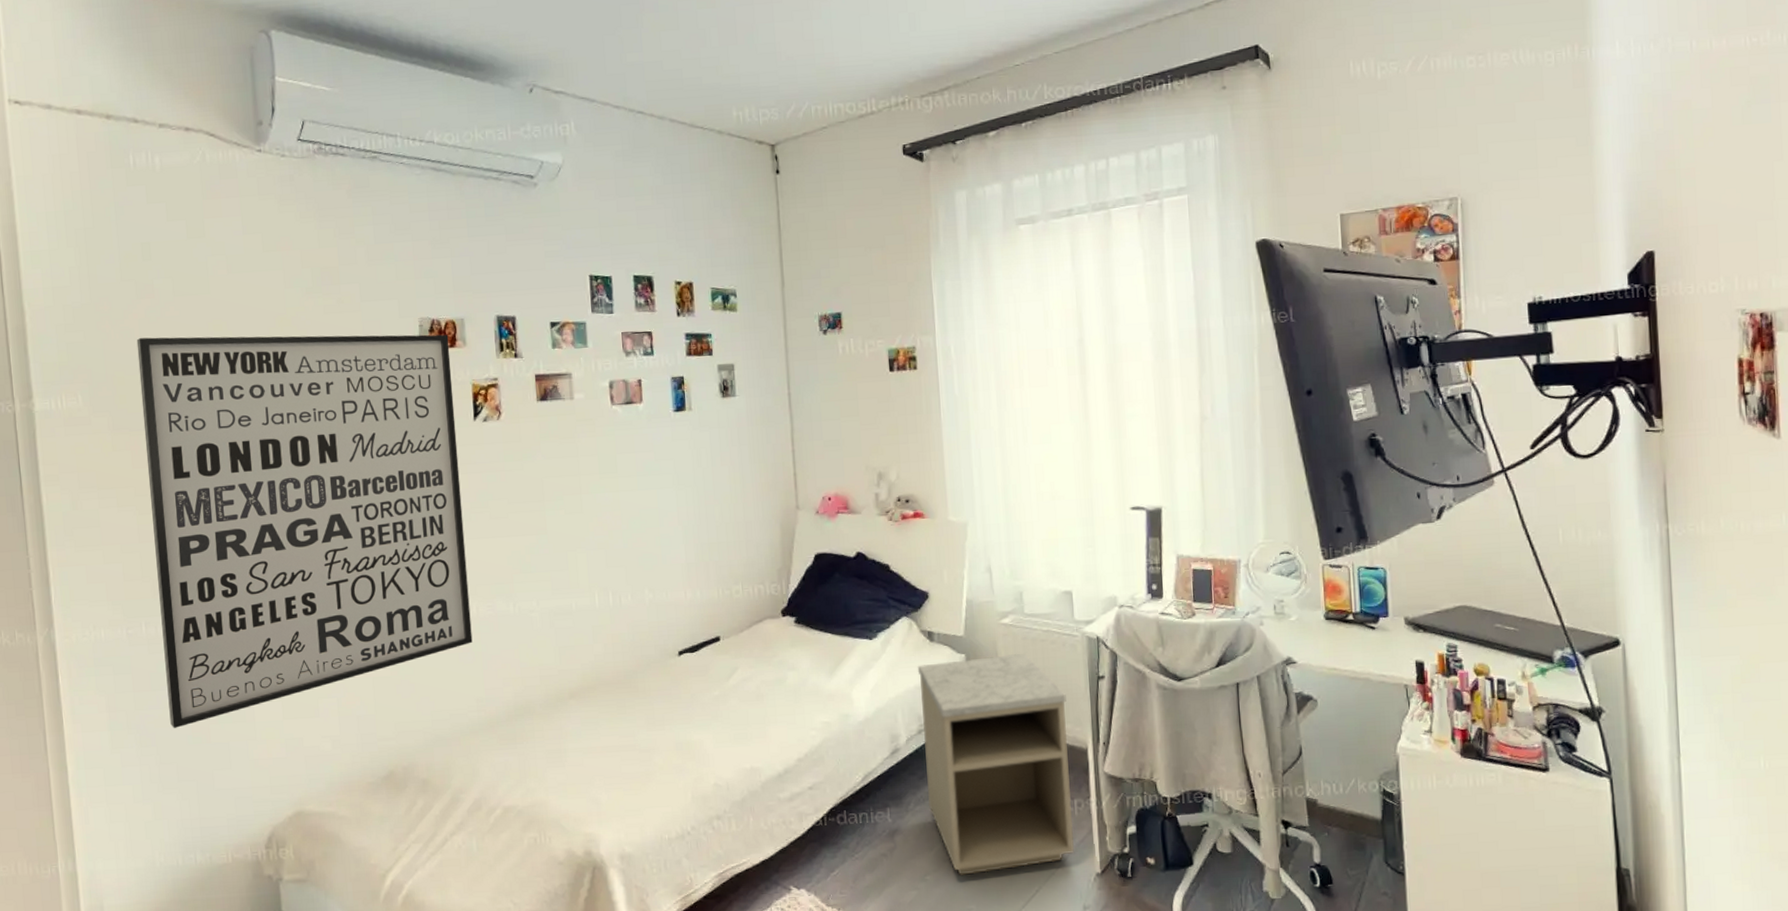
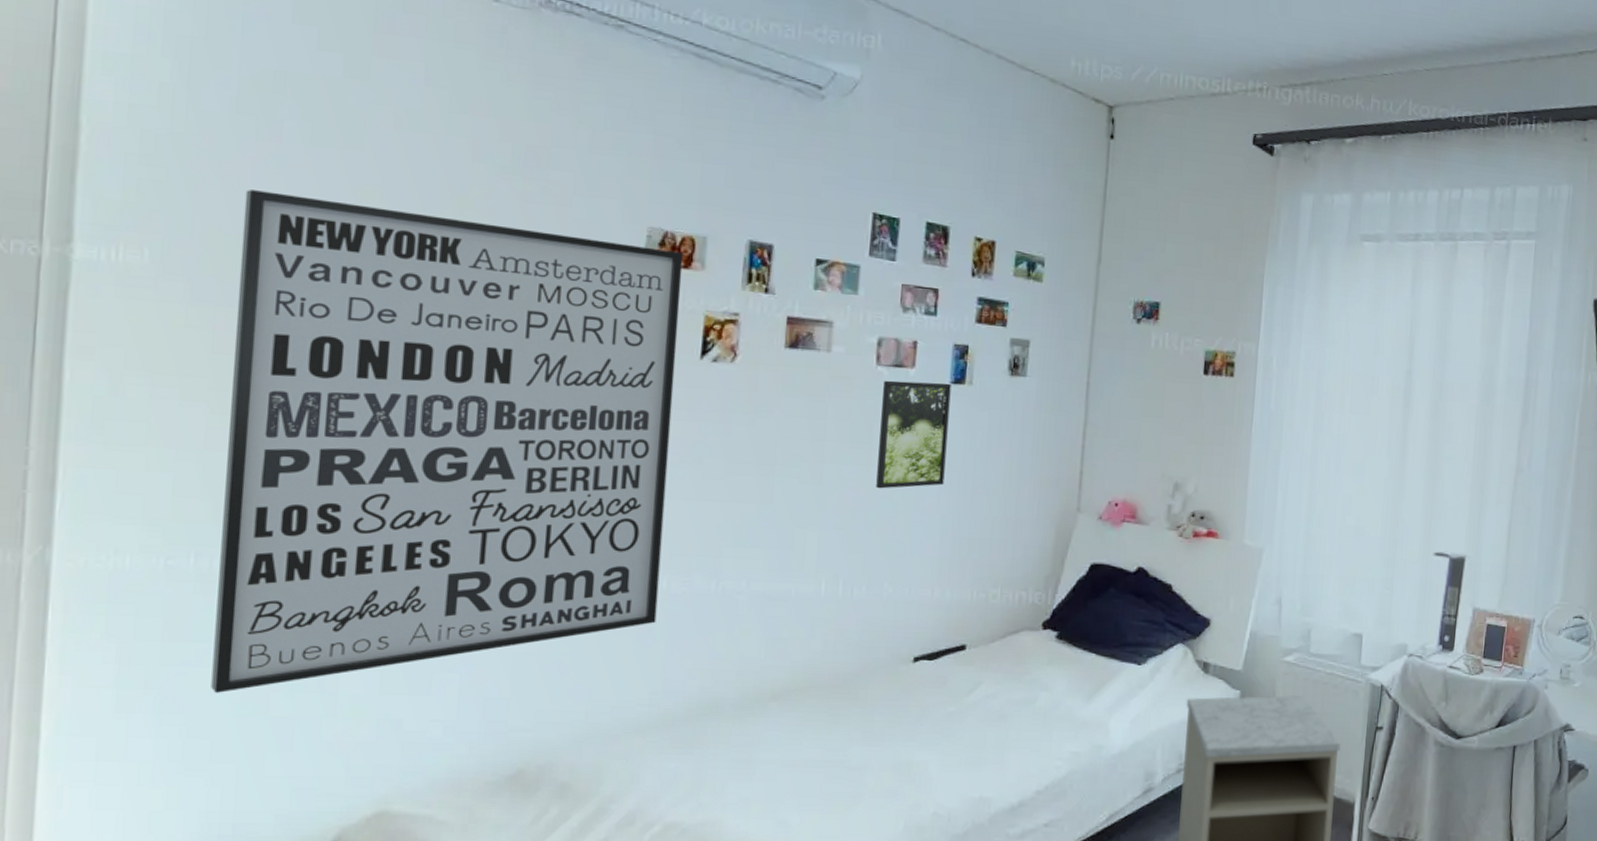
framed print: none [619,412,681,510] -> present [876,380,951,489]

